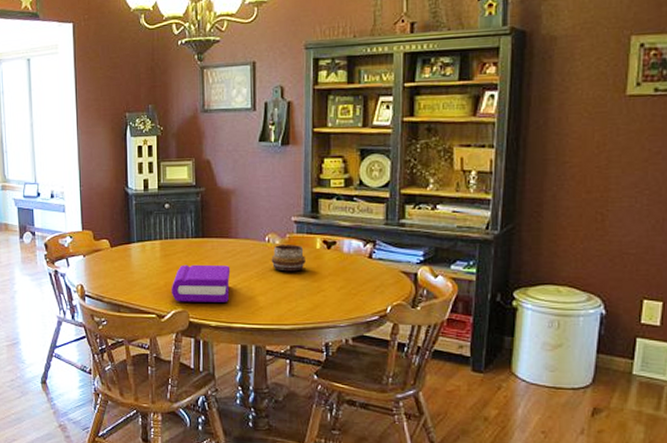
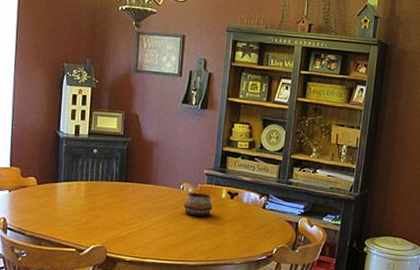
book: present [171,264,231,302] -> none [92,205,148,240]

